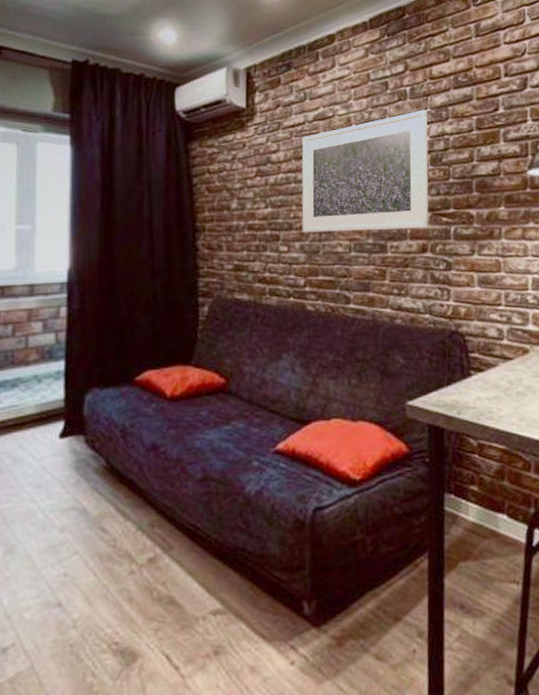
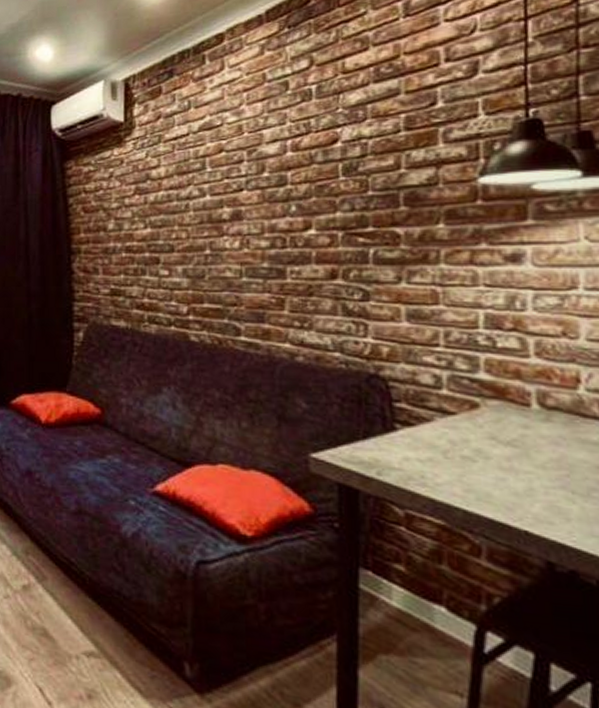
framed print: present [301,109,429,232] -> none [184,110,340,255]

